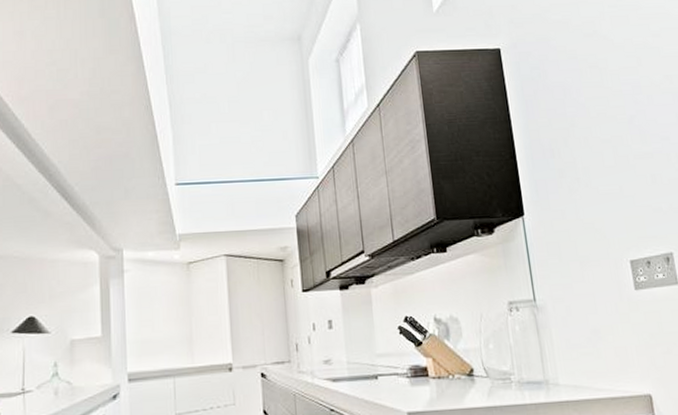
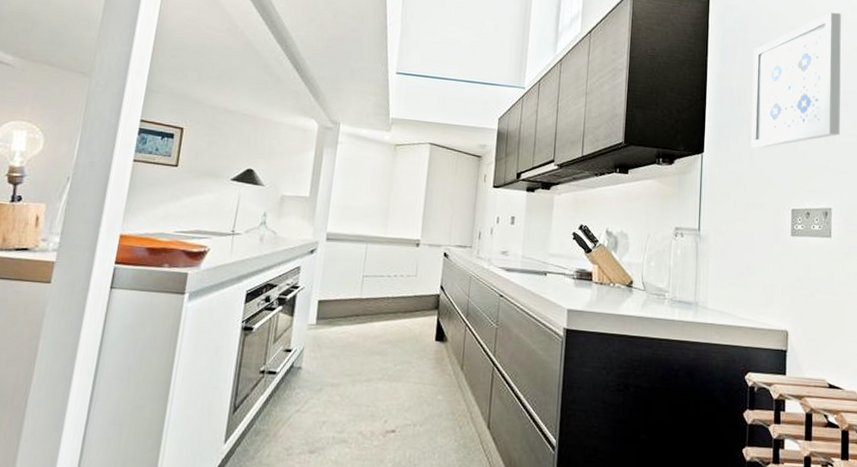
wall art: none [557,41,666,201] -> present [751,12,841,149]

